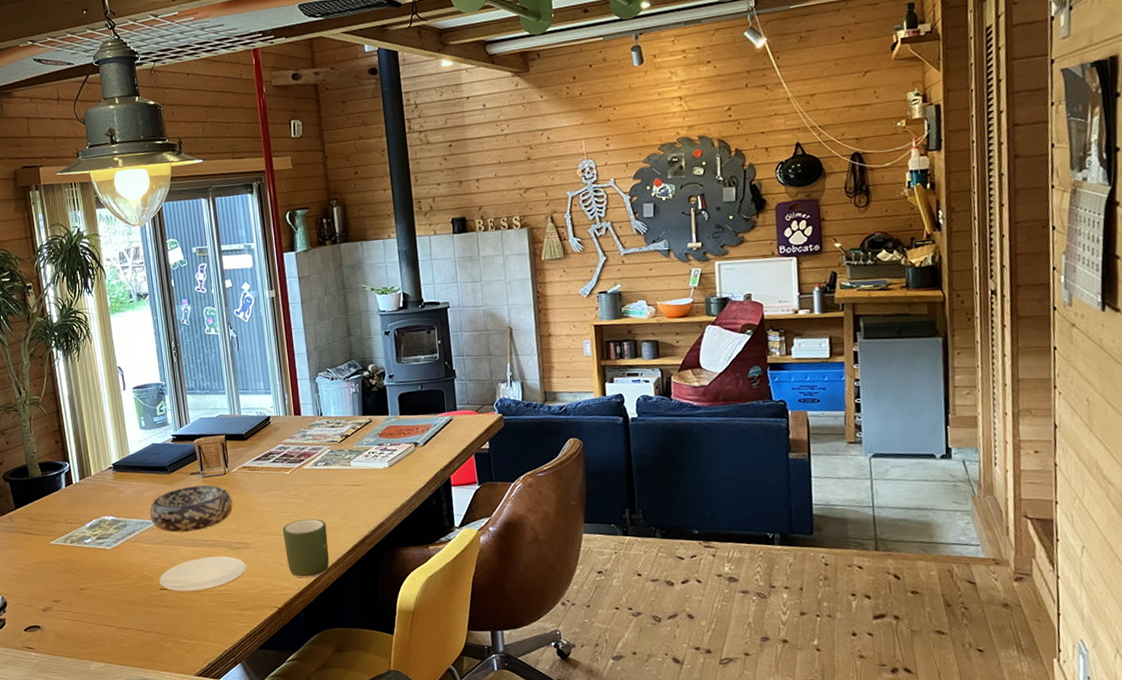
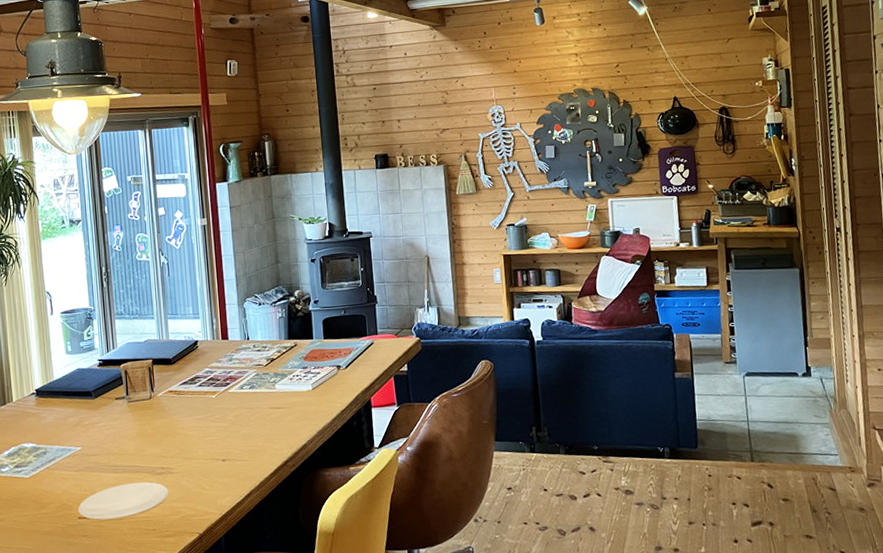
decorative bowl: present [149,485,233,532] -> none [71,410,158,459]
mug: present [282,518,329,578] -> none [206,441,252,503]

